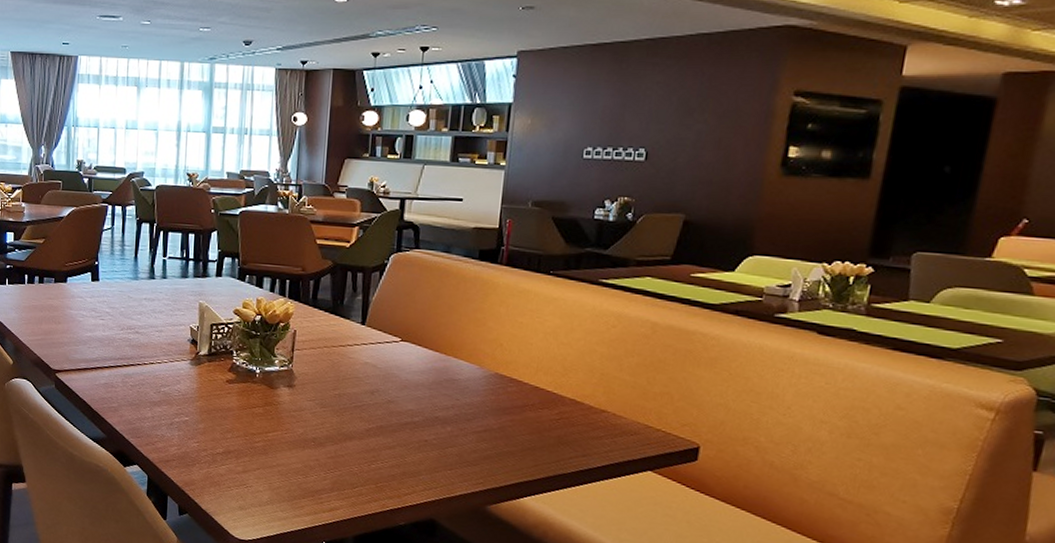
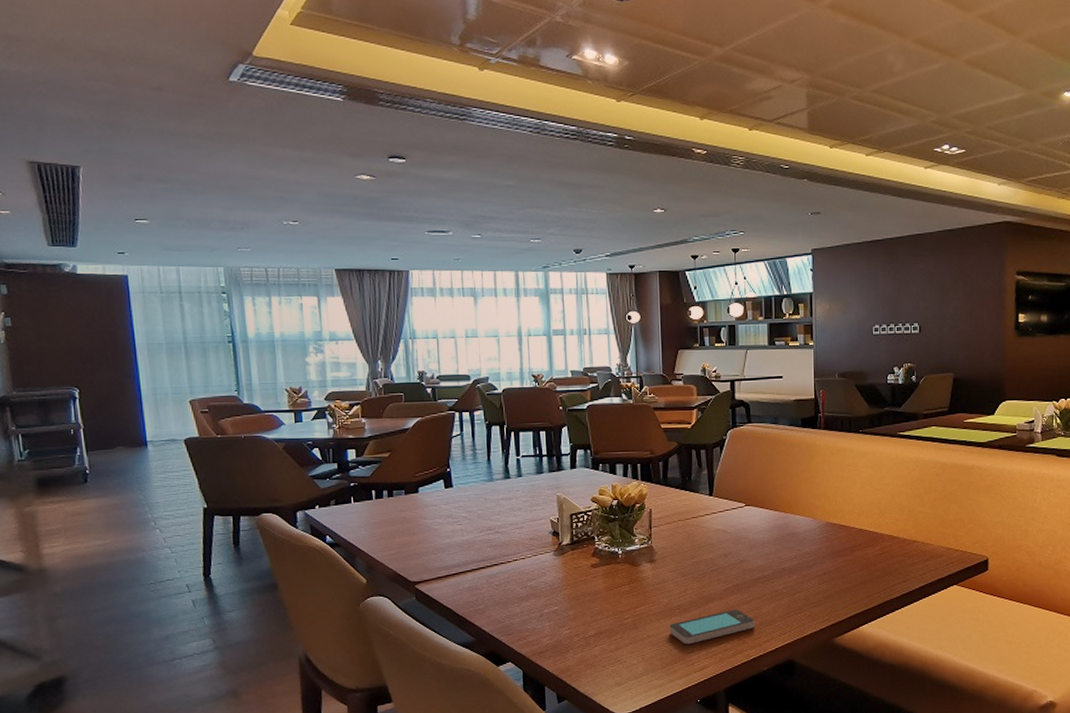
smartphone: none [301,452,397,481] -> present [669,609,755,644]

